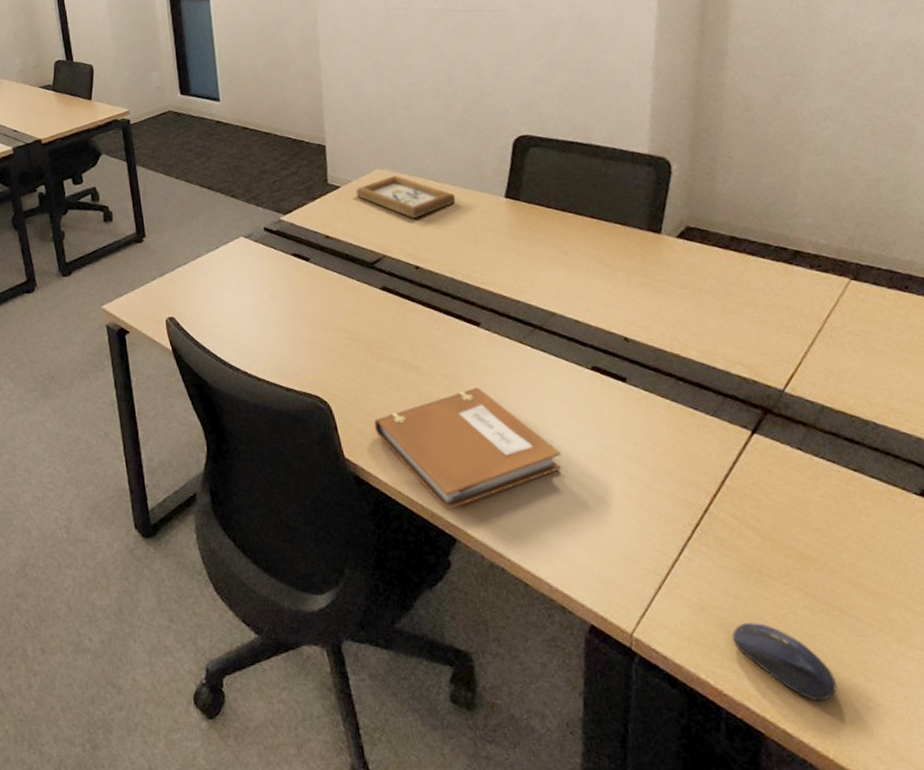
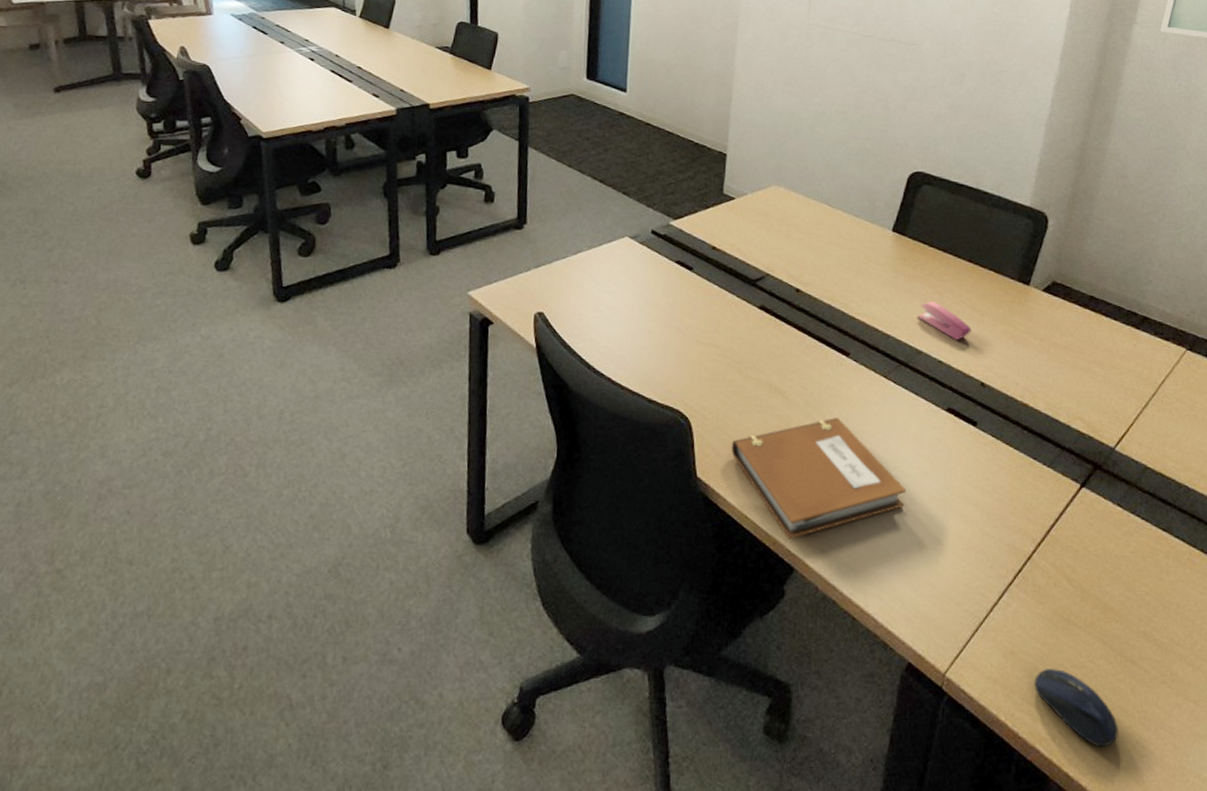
picture frame: present [356,175,456,218] -> none [749,193,846,240]
stapler: none [544,262,605,298] -> present [917,301,971,340]

